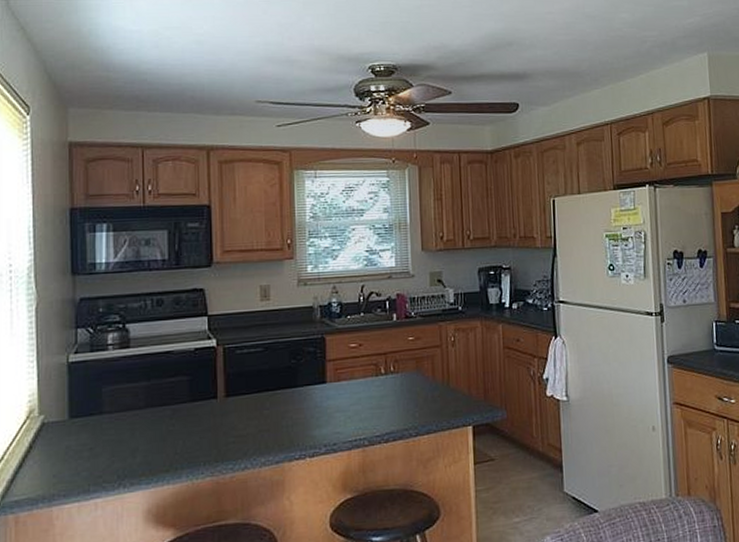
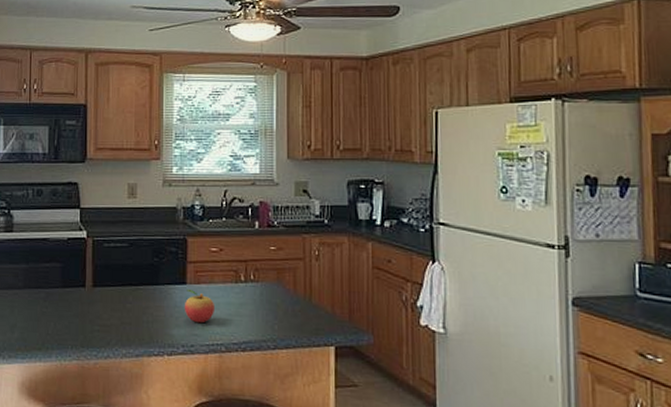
fruit: none [326,388,356,421] -> present [185,290,214,323]

